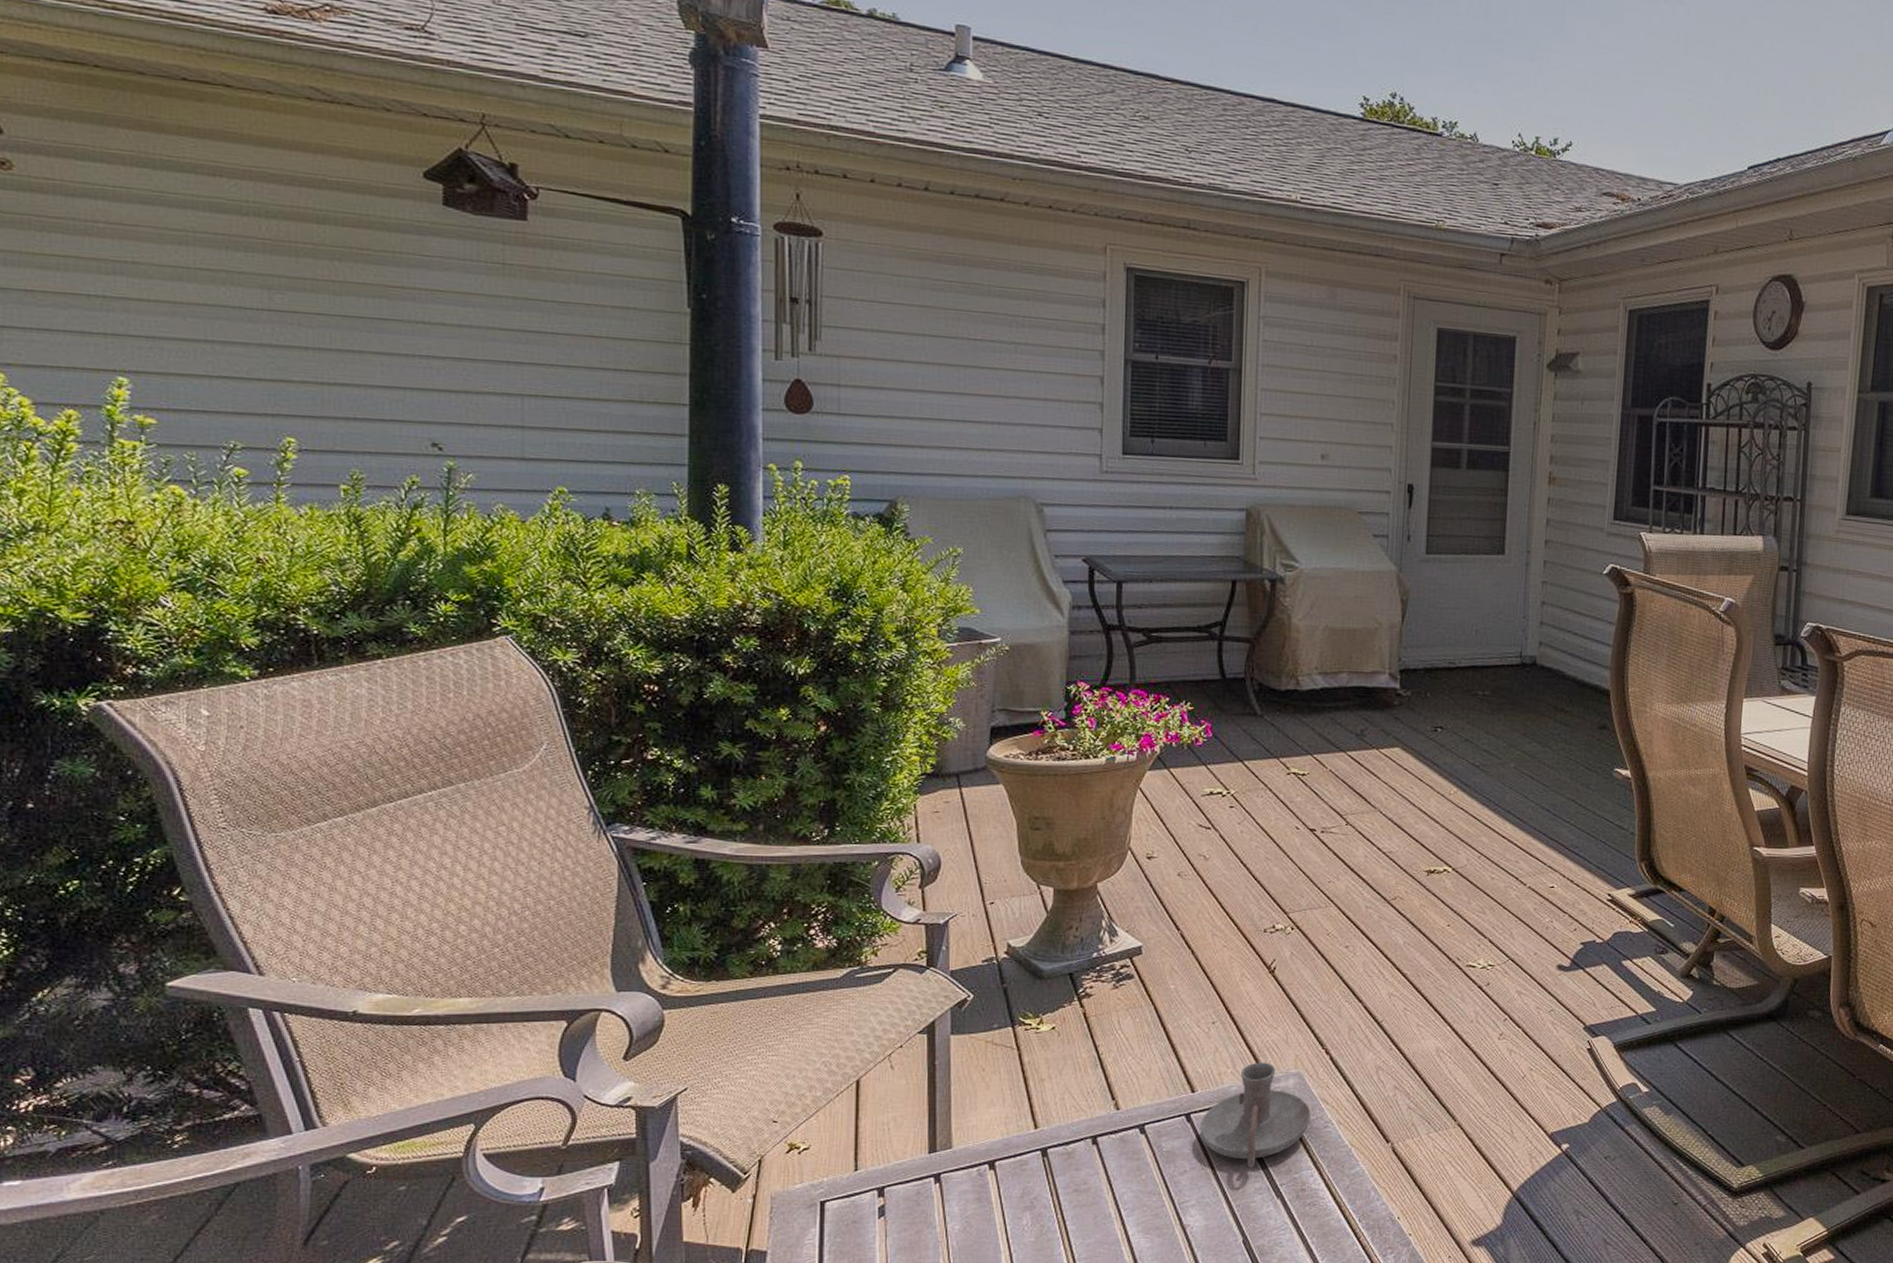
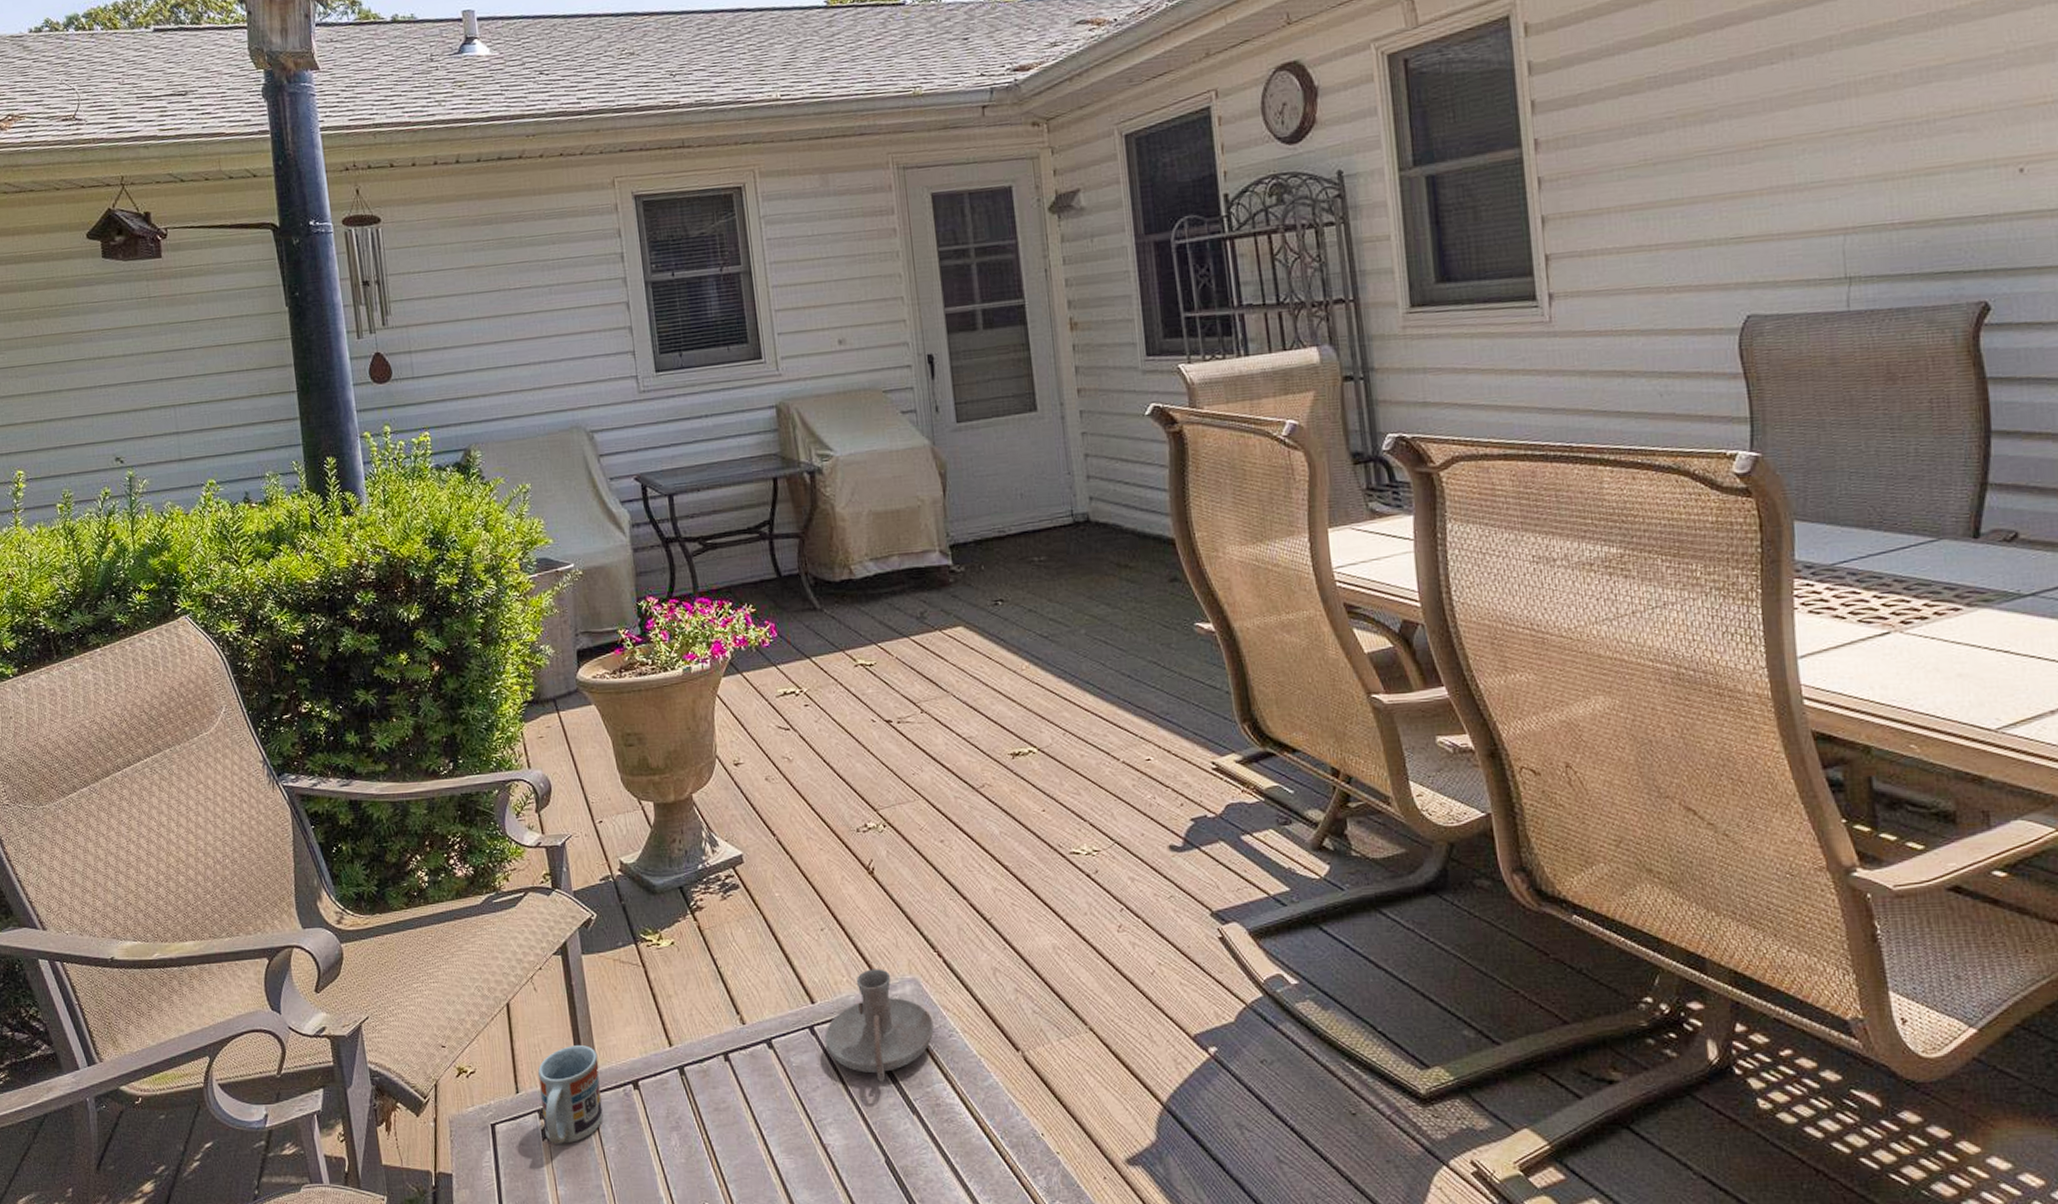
cup: none [882,1124,954,1222] -> present [537,1044,603,1144]

